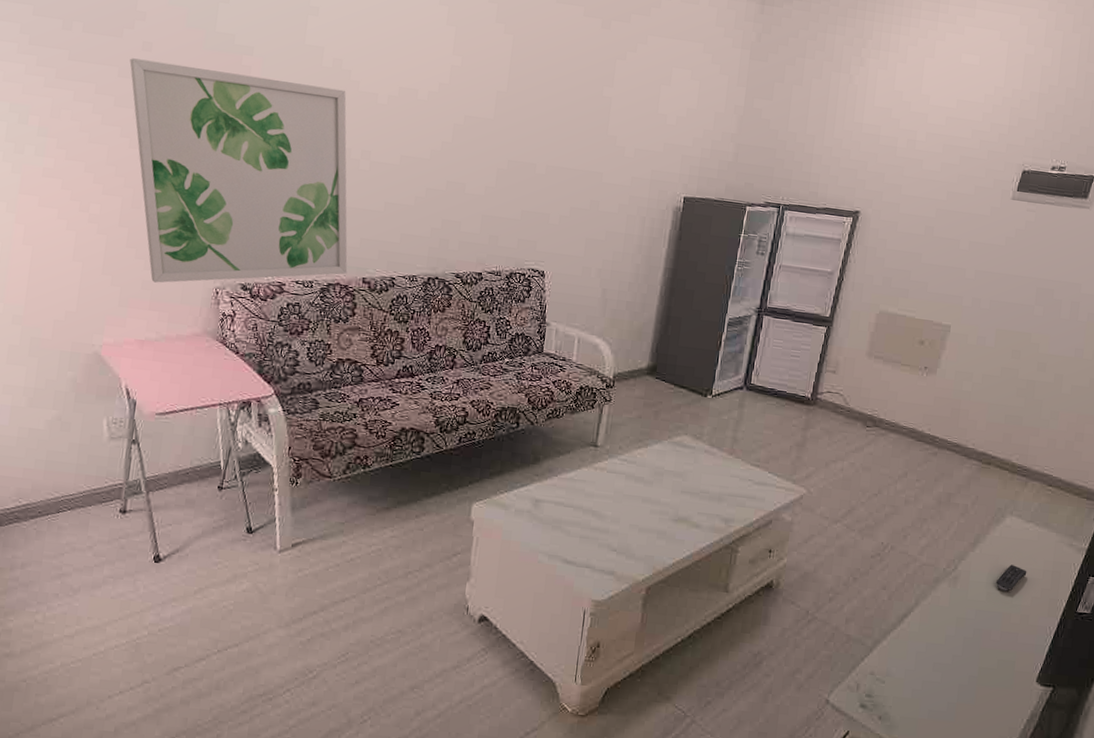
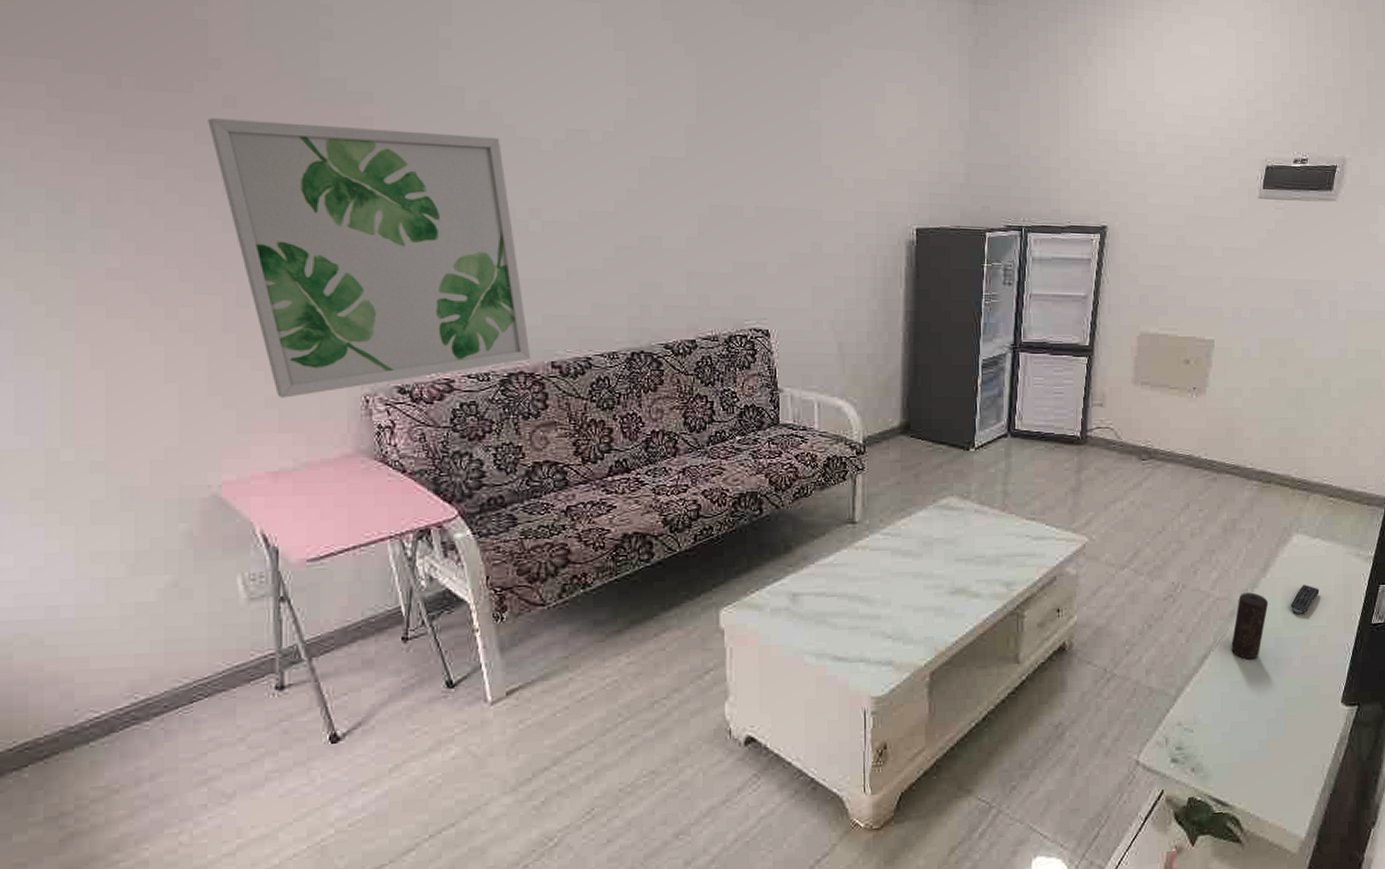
candle: none [932,563,974,626] -> present [1231,592,1269,659]

